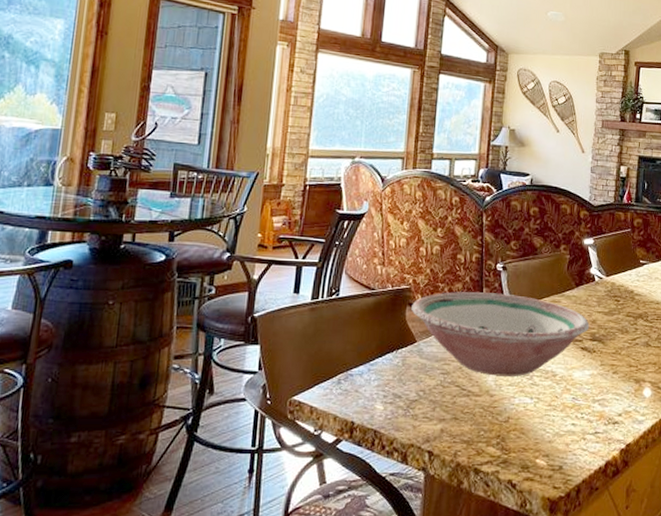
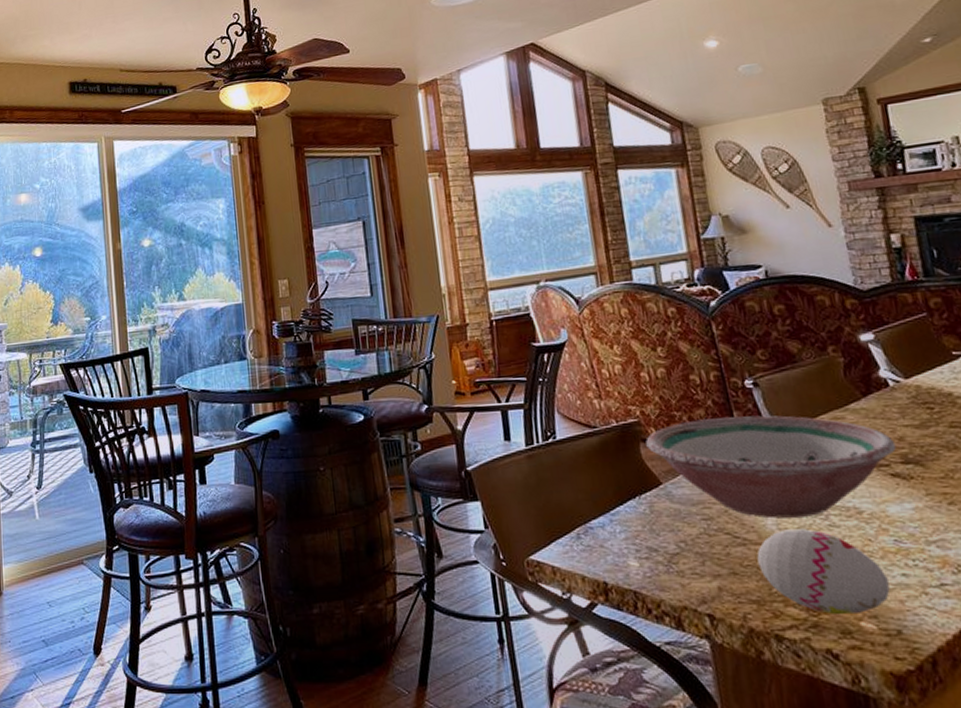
decorative egg: none [475,385,562,454] -> present [757,529,890,615]

